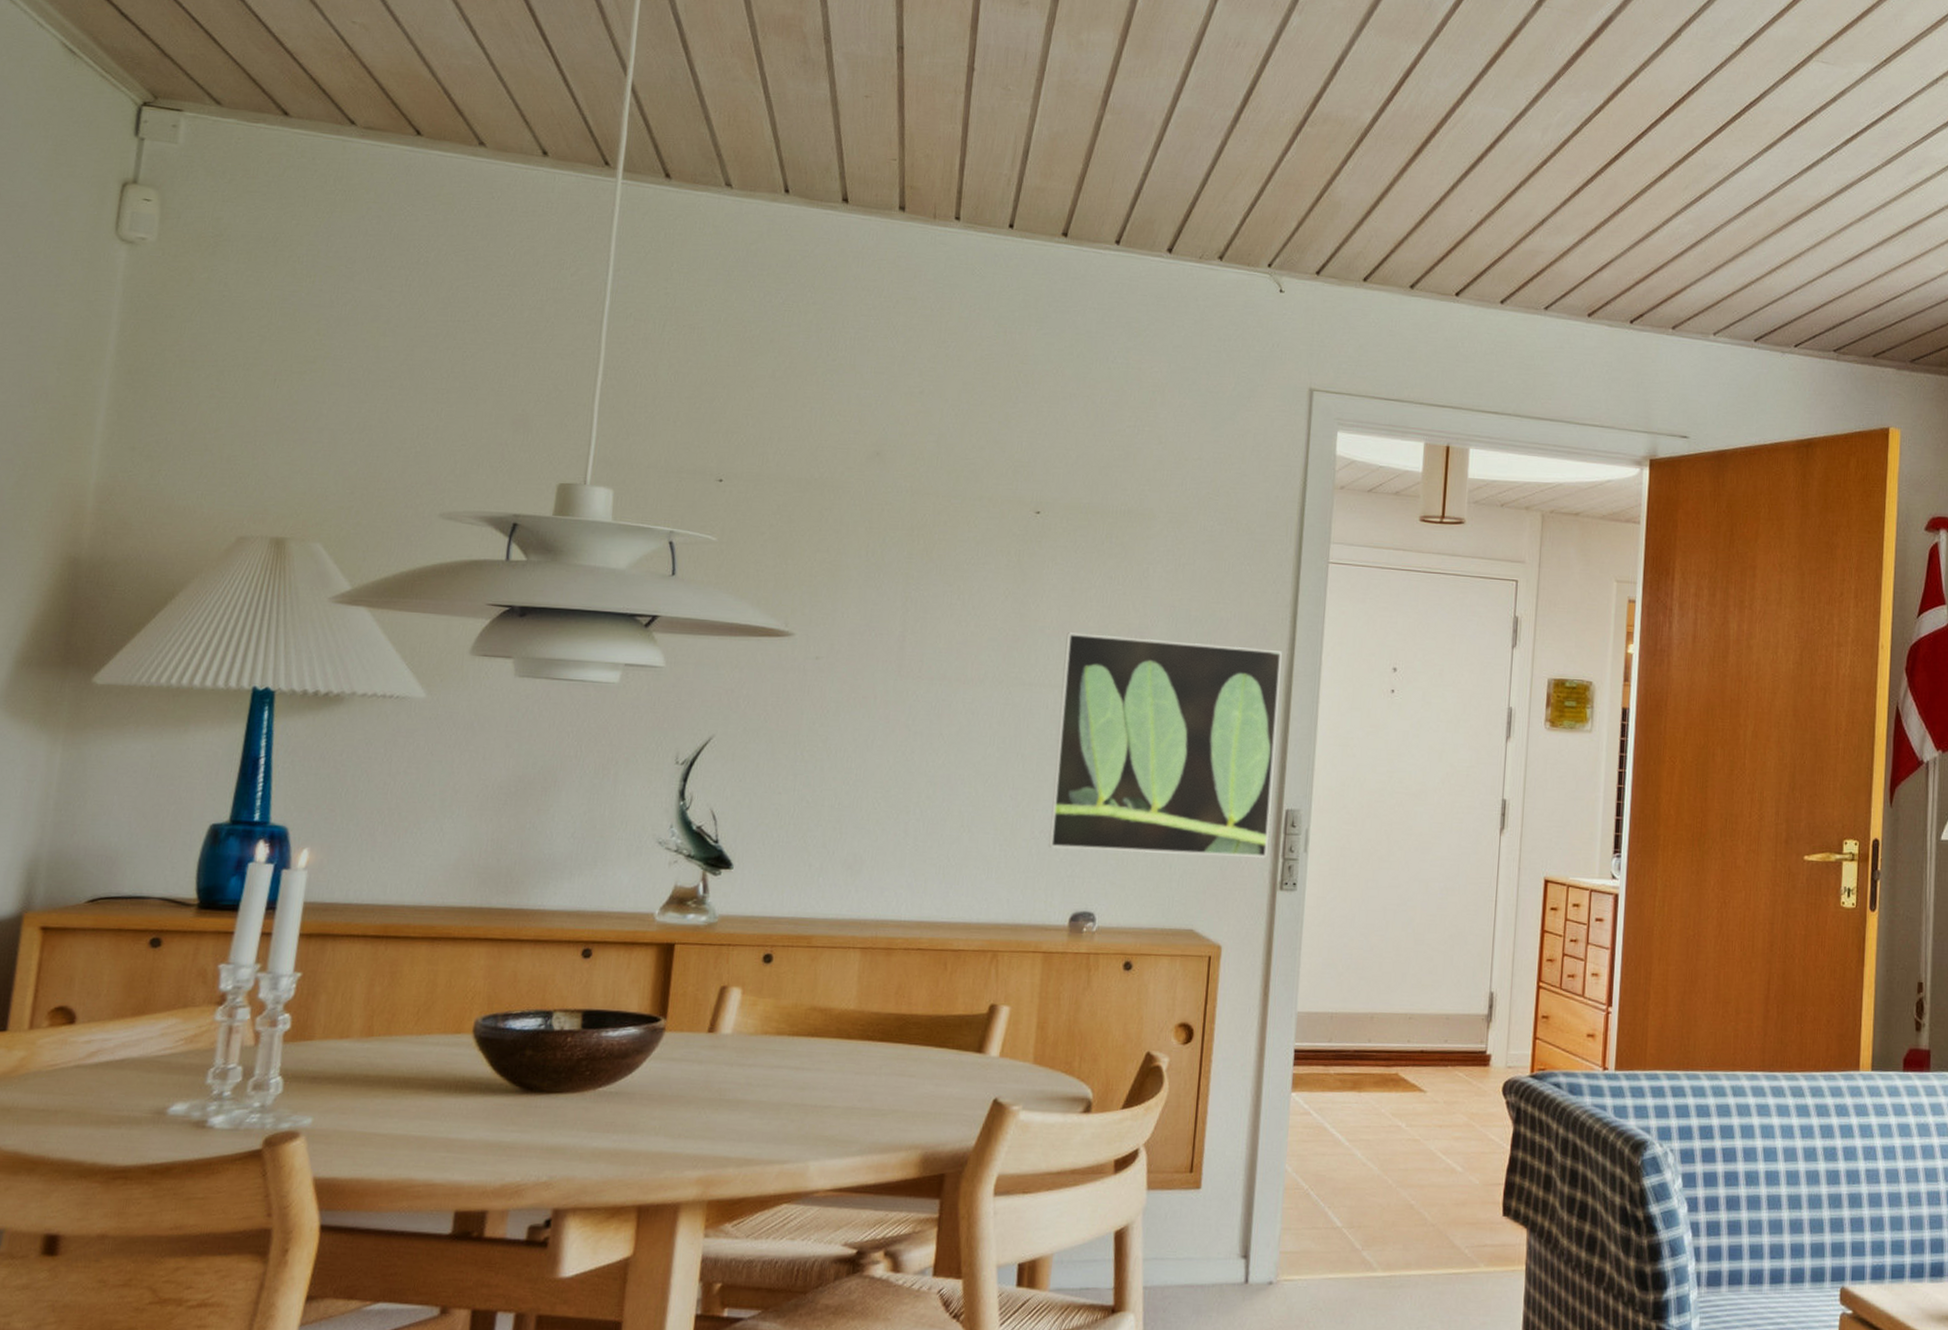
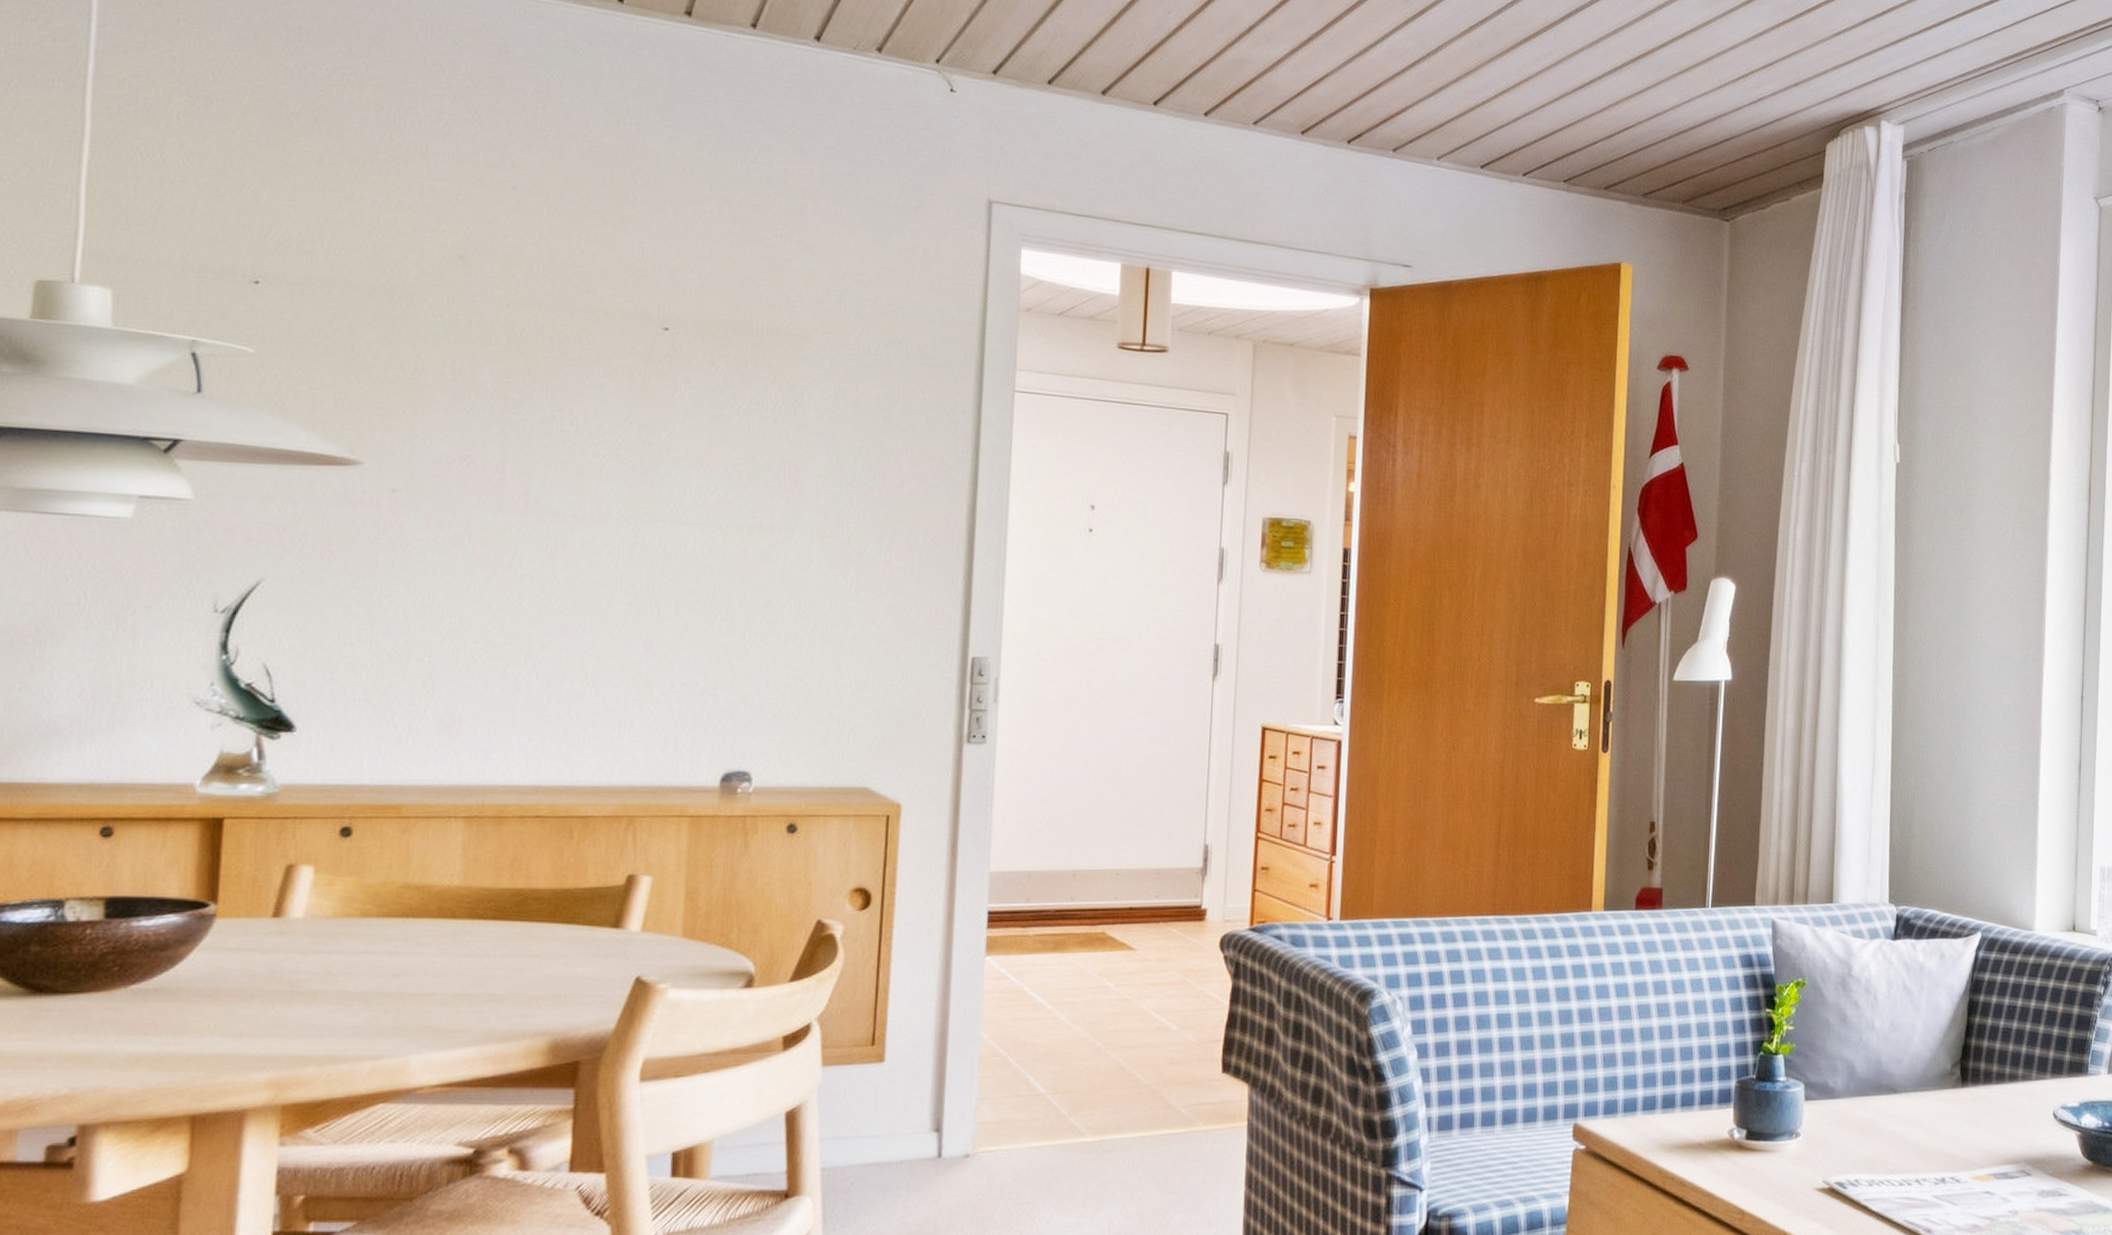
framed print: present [1048,632,1282,859] -> none [691,464,963,710]

